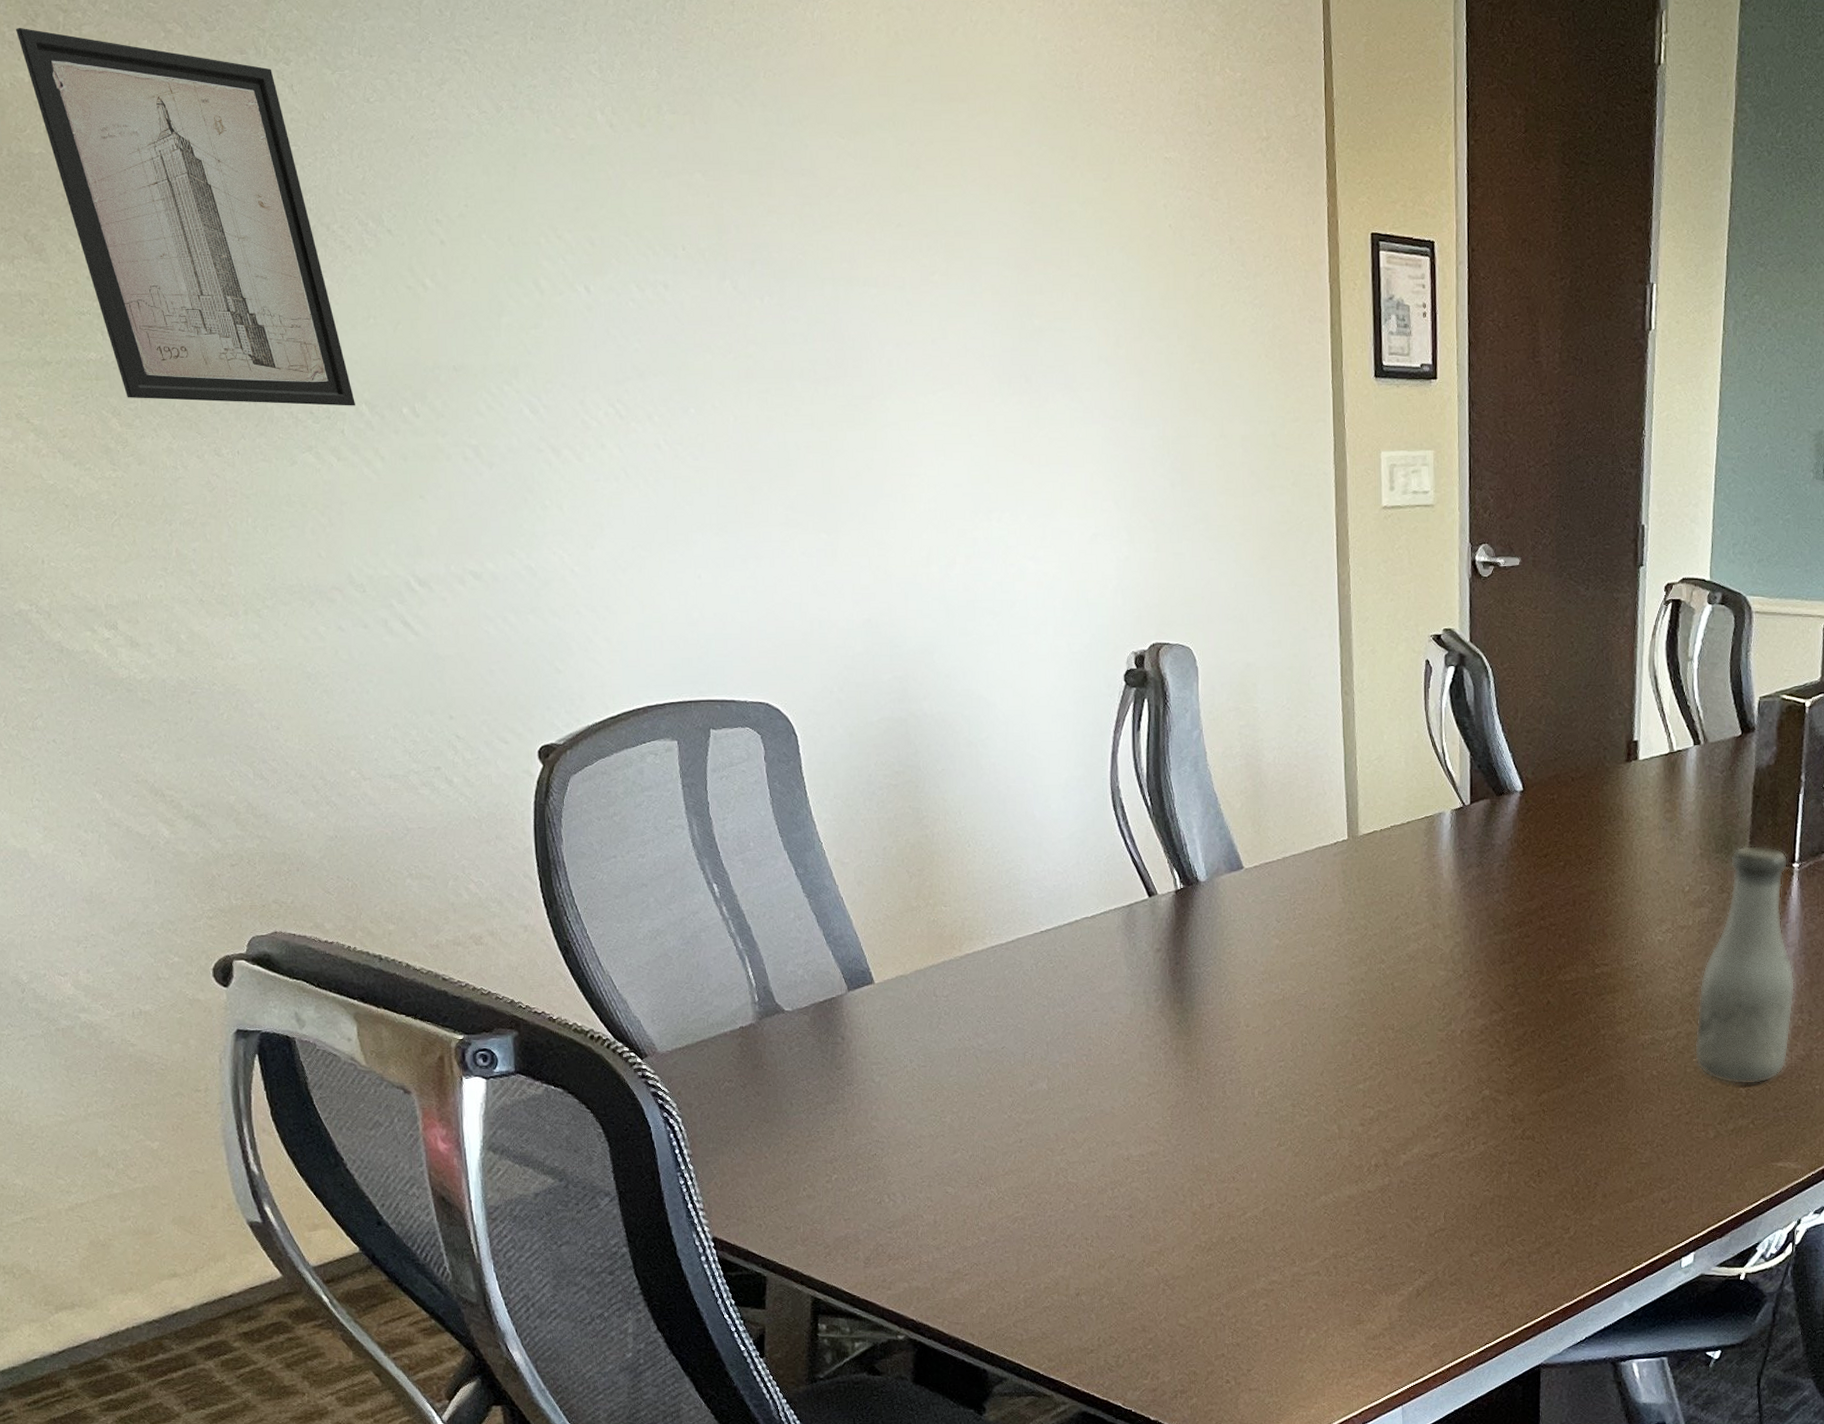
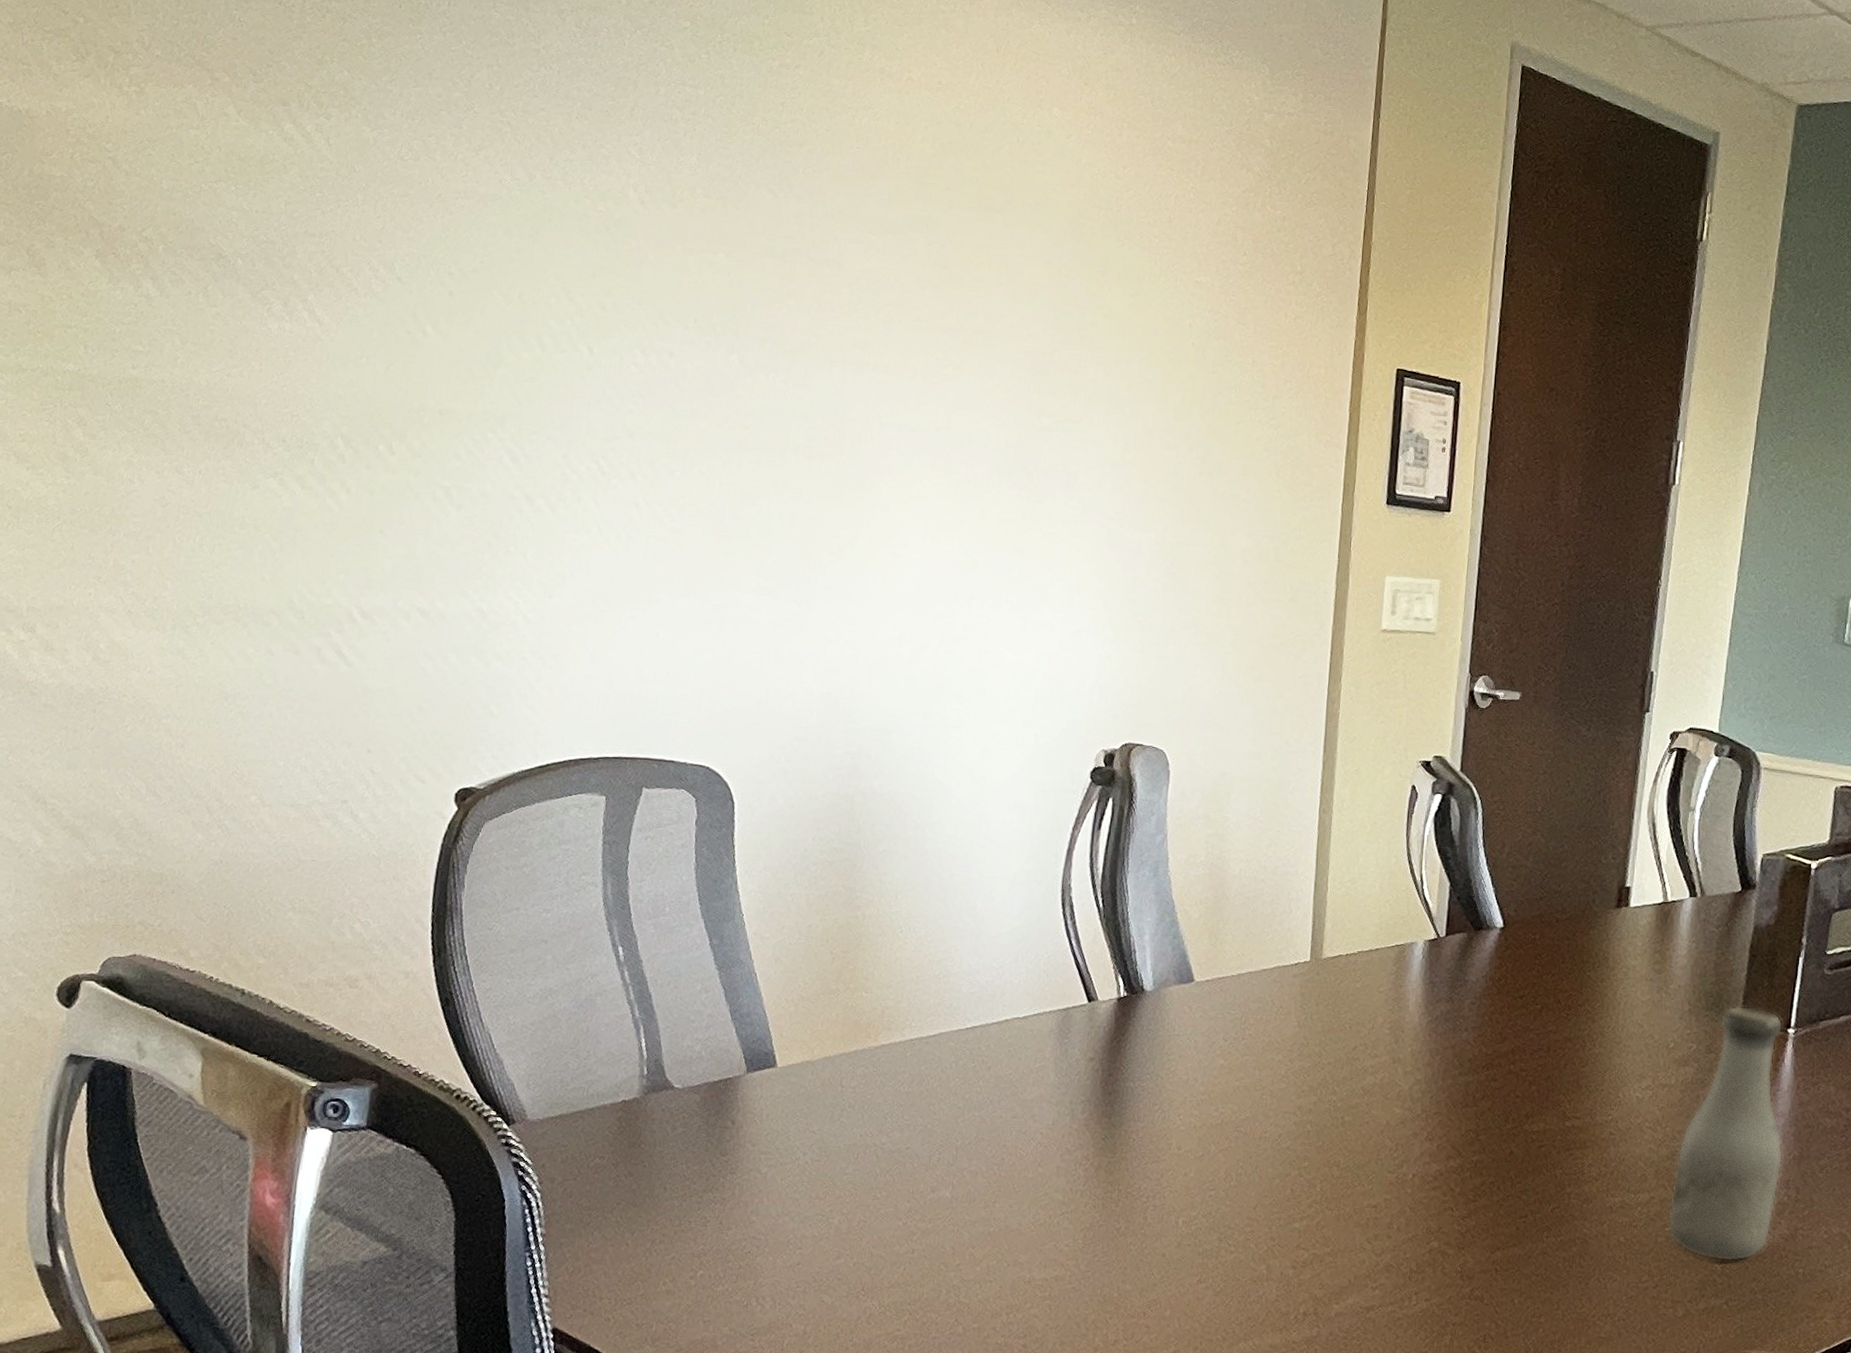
wall art: present [16,27,355,406] -> none [63,62,332,439]

